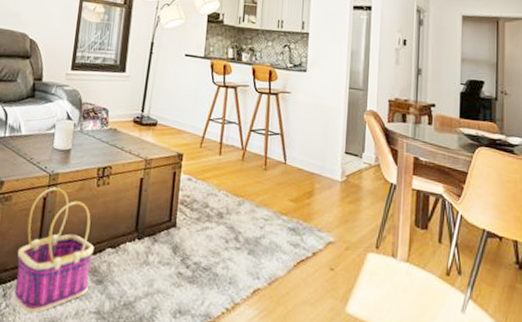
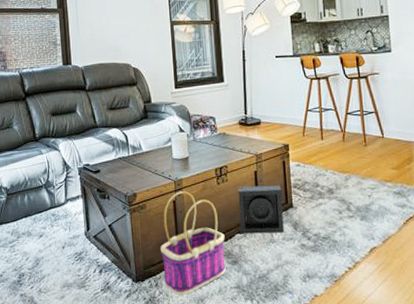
speaker: none [113,193,167,255] -> present [238,185,284,234]

